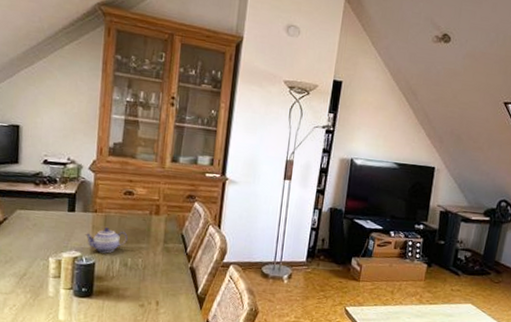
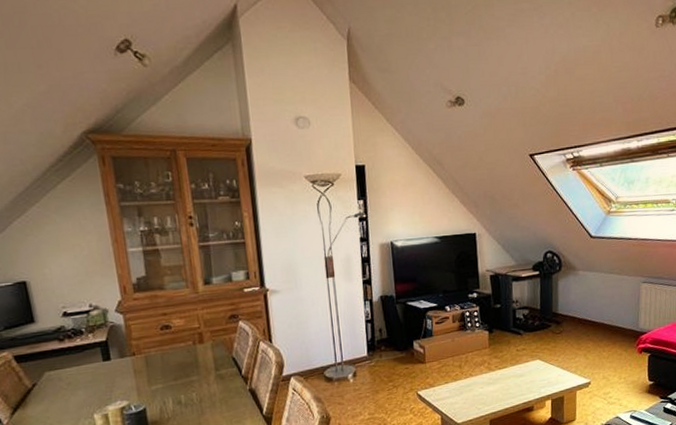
teapot: present [85,227,128,254] -> none [127,368,176,397]

